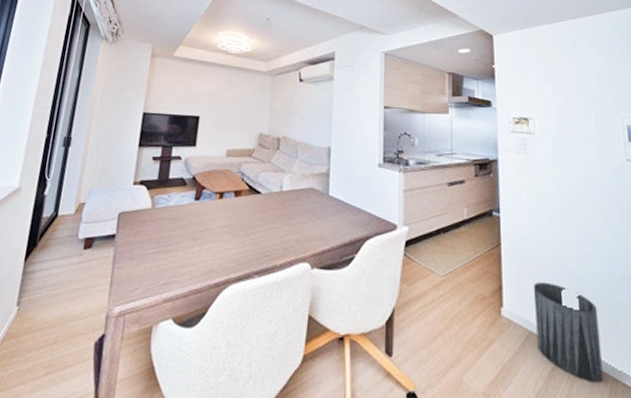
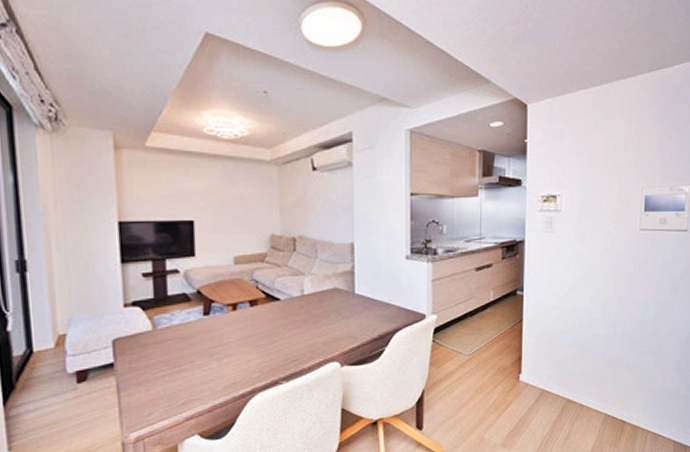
trash can: present [533,281,603,383] -> none [548,347,599,421]

